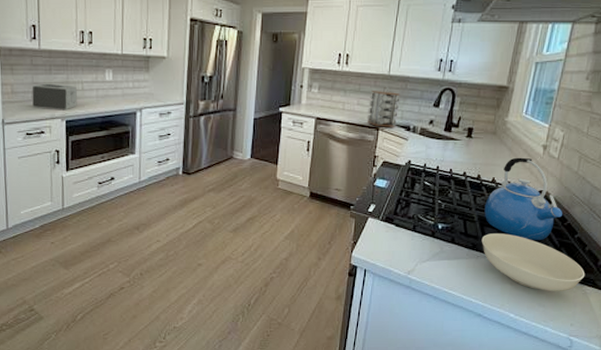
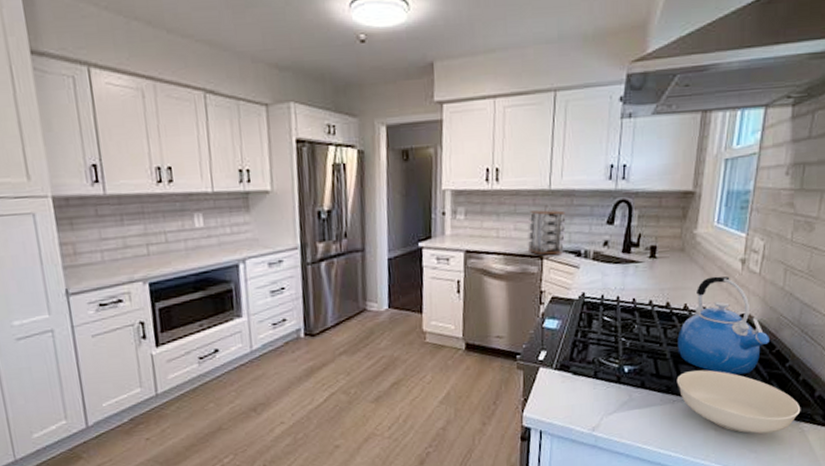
toaster: present [32,83,78,111] -> none [100,237,162,271]

